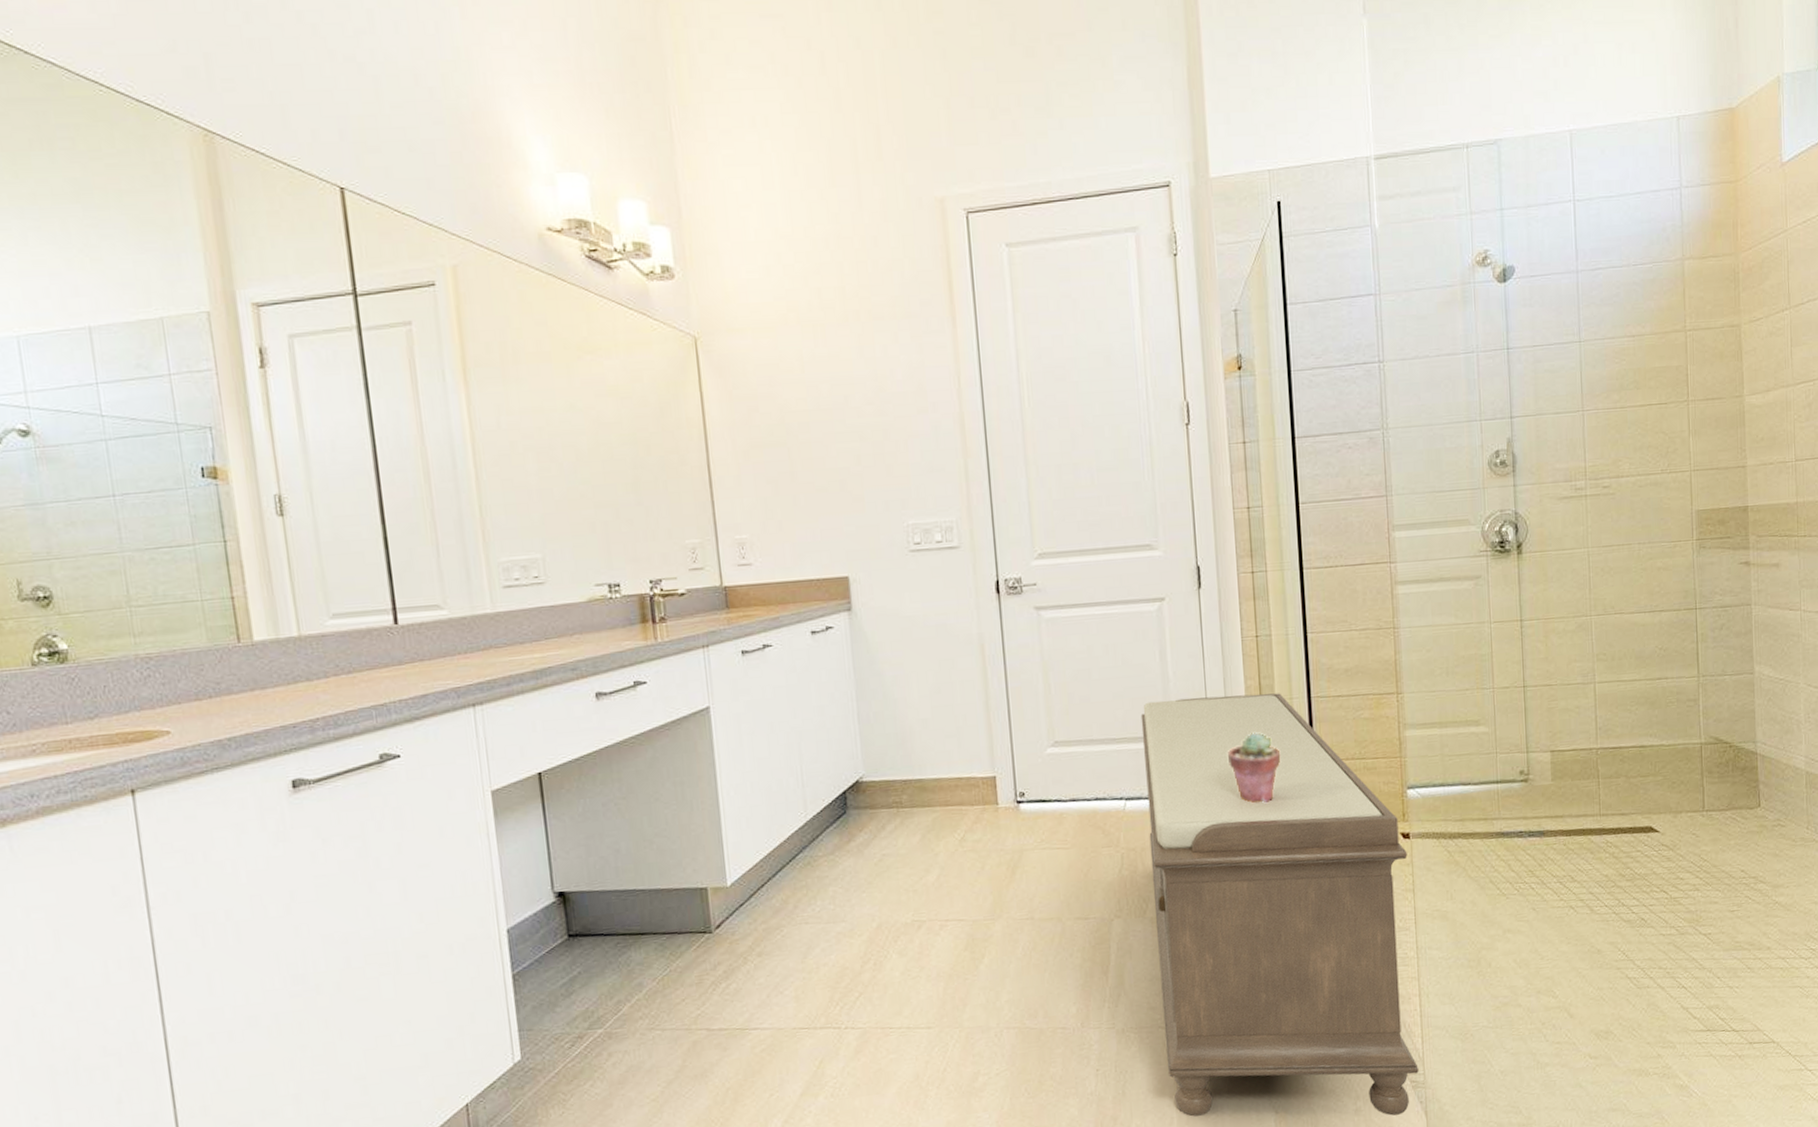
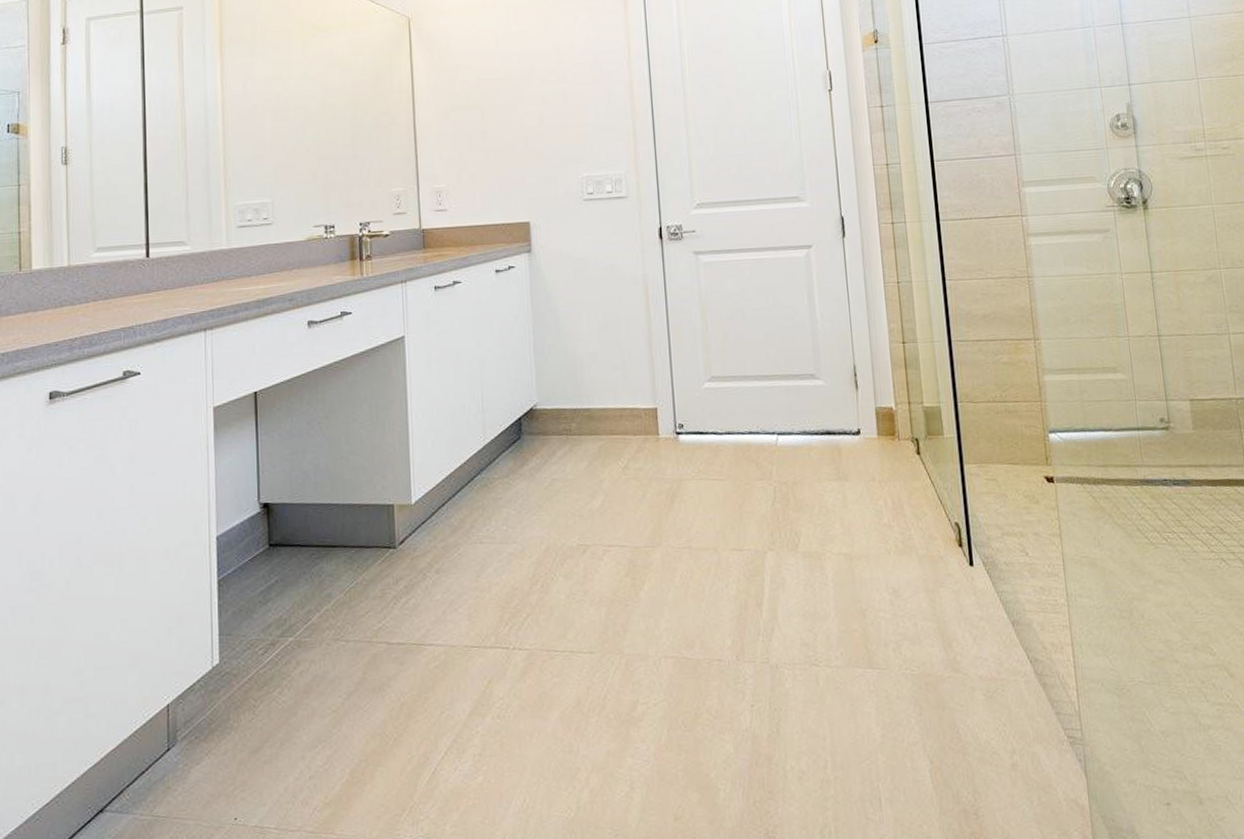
bench: present [1140,693,1419,1117] -> none [791,336,1076,773]
potted succulent: present [1228,732,1281,804] -> none [874,373,925,442]

